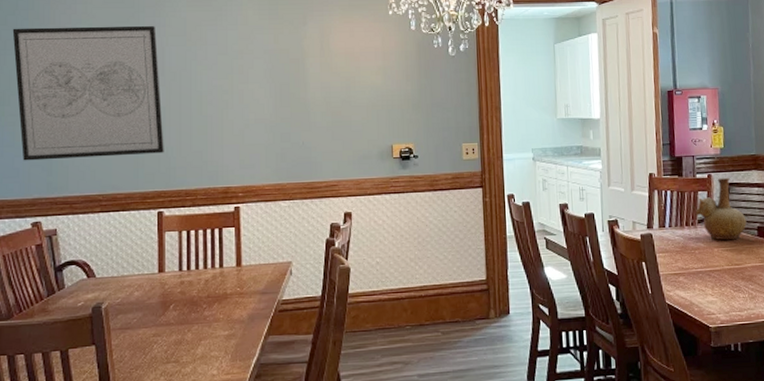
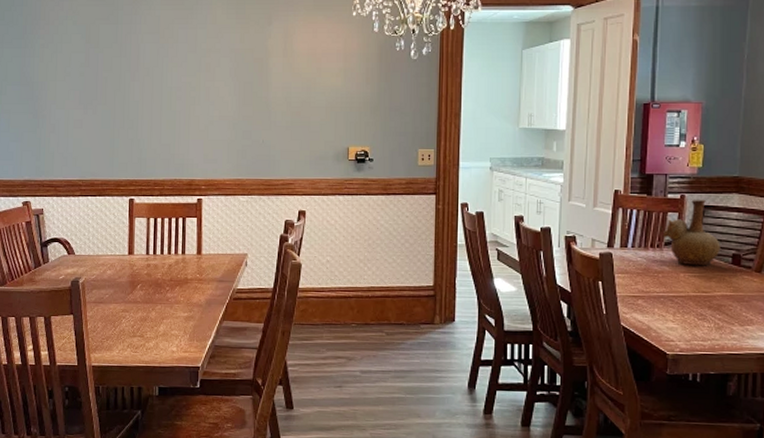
wall art: present [12,26,164,161] -> none [9,23,137,146]

